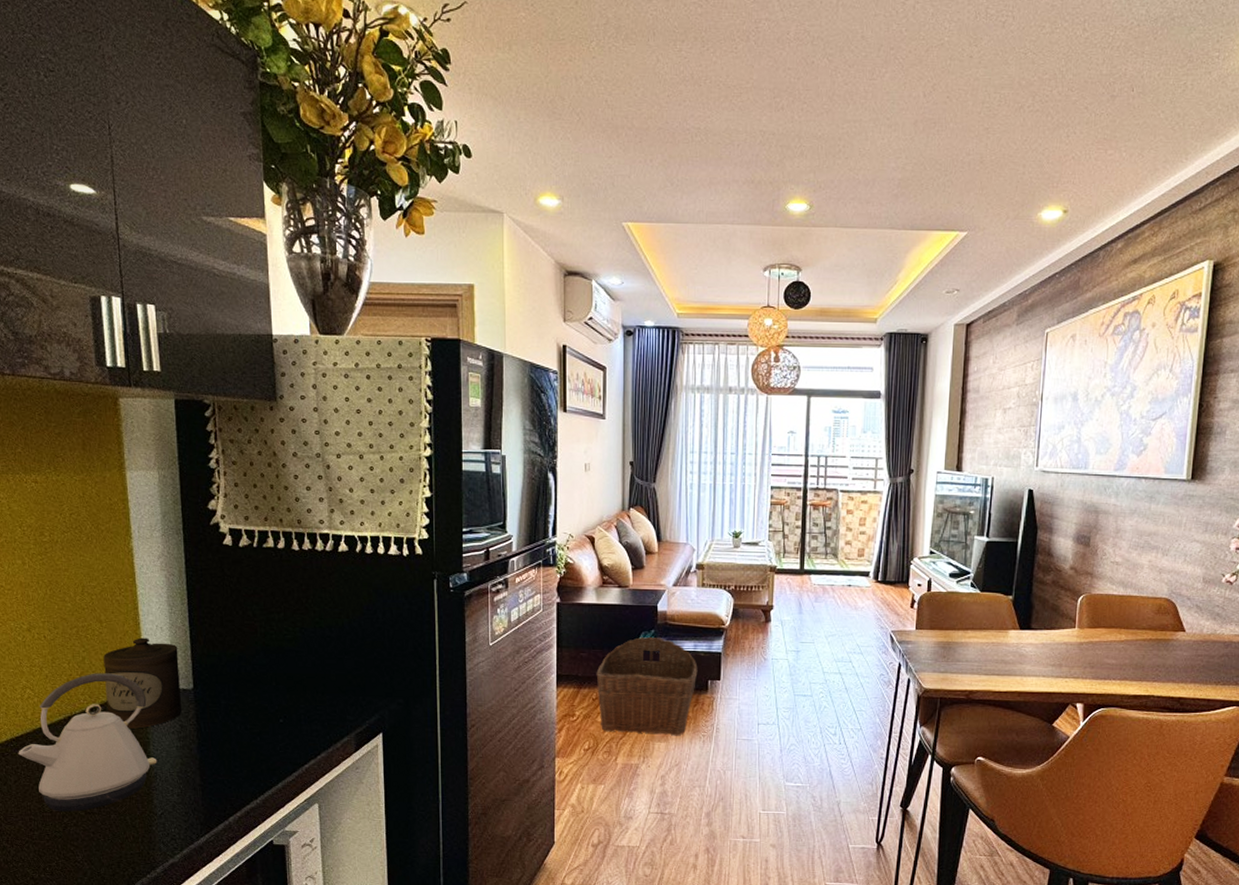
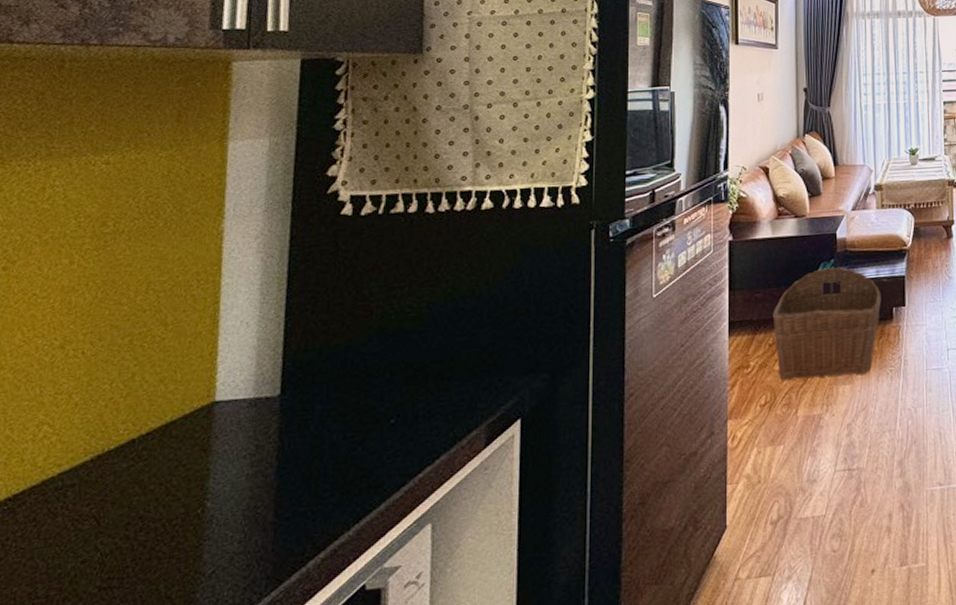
kettle: present [18,673,158,812] -> none [12,389,217,595]
canister: present [103,637,182,729] -> none [155,337,266,460]

